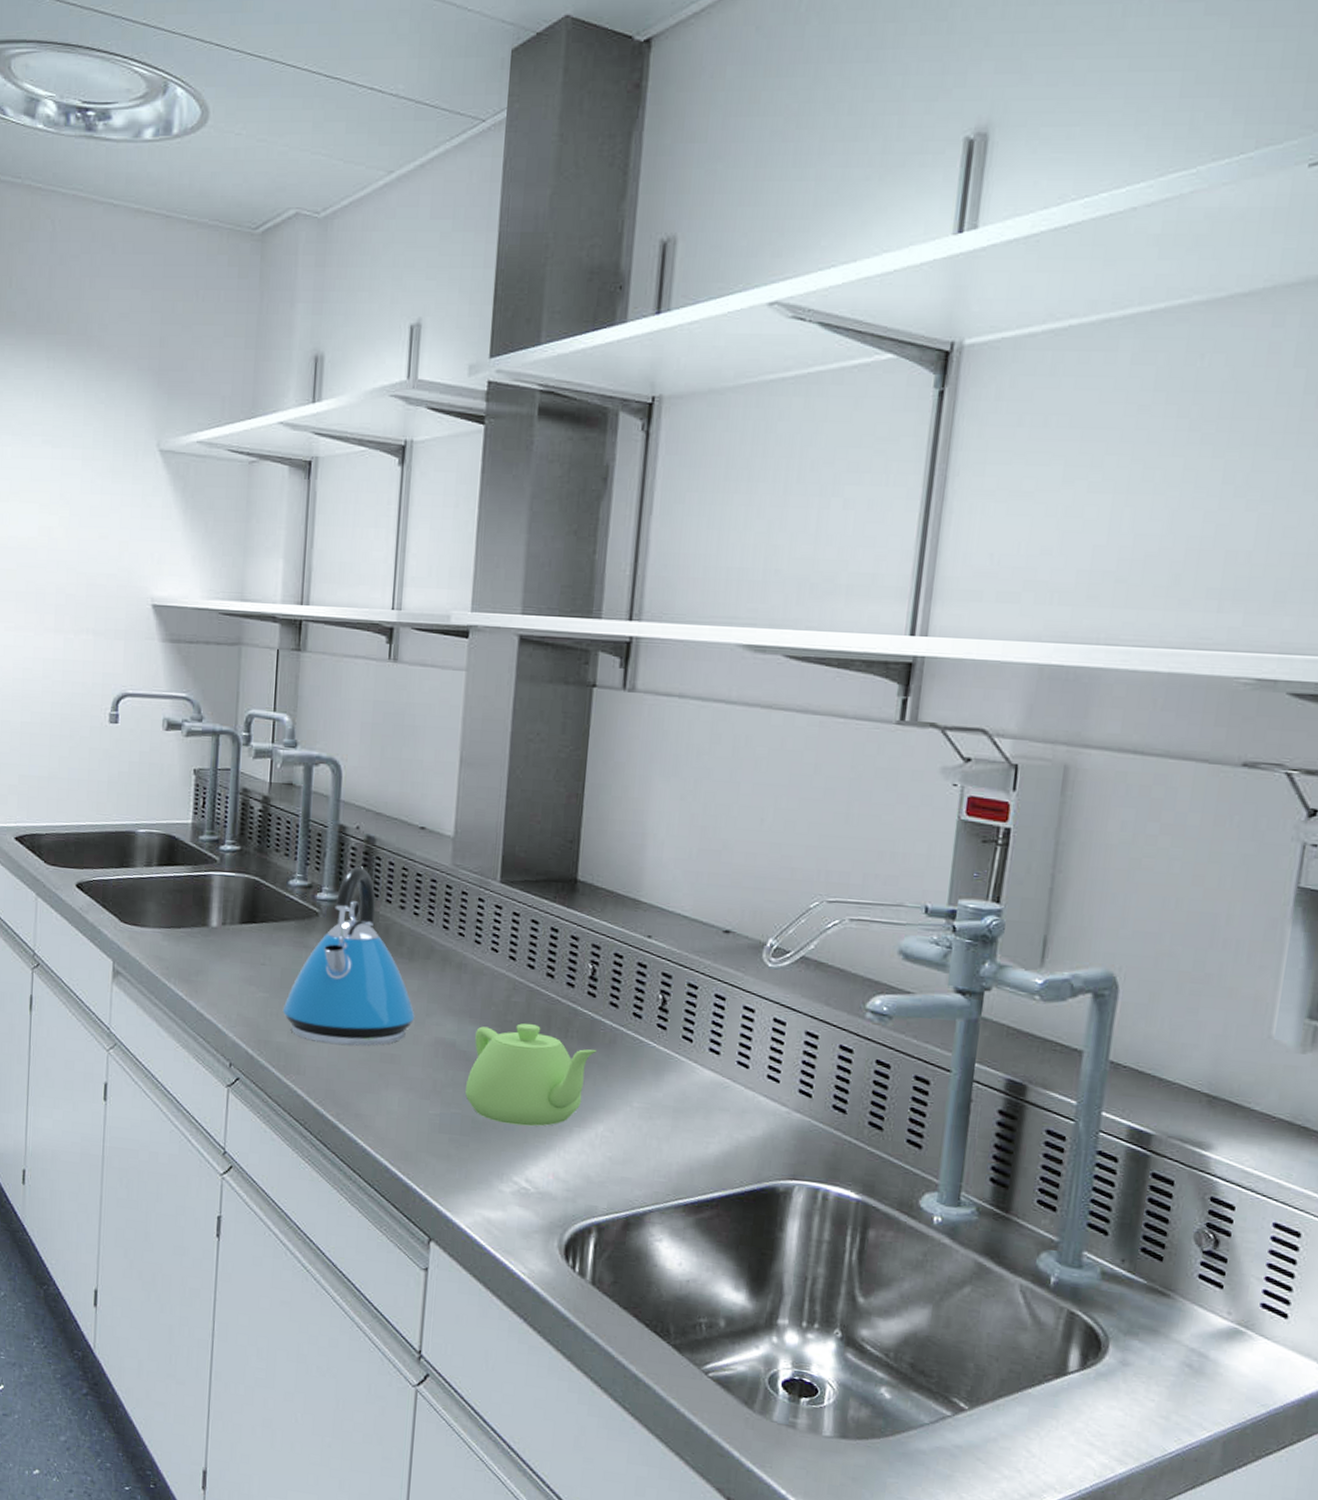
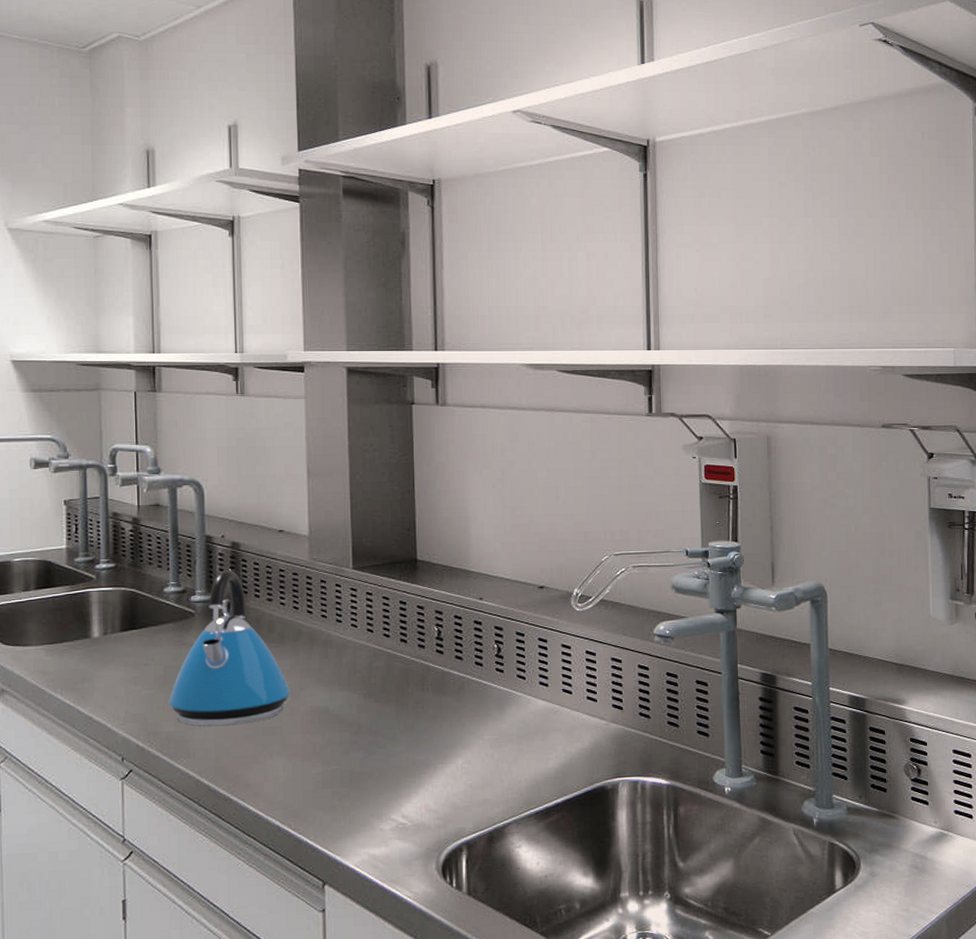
teapot: present [465,1023,598,1126] -> none [342,683,450,771]

